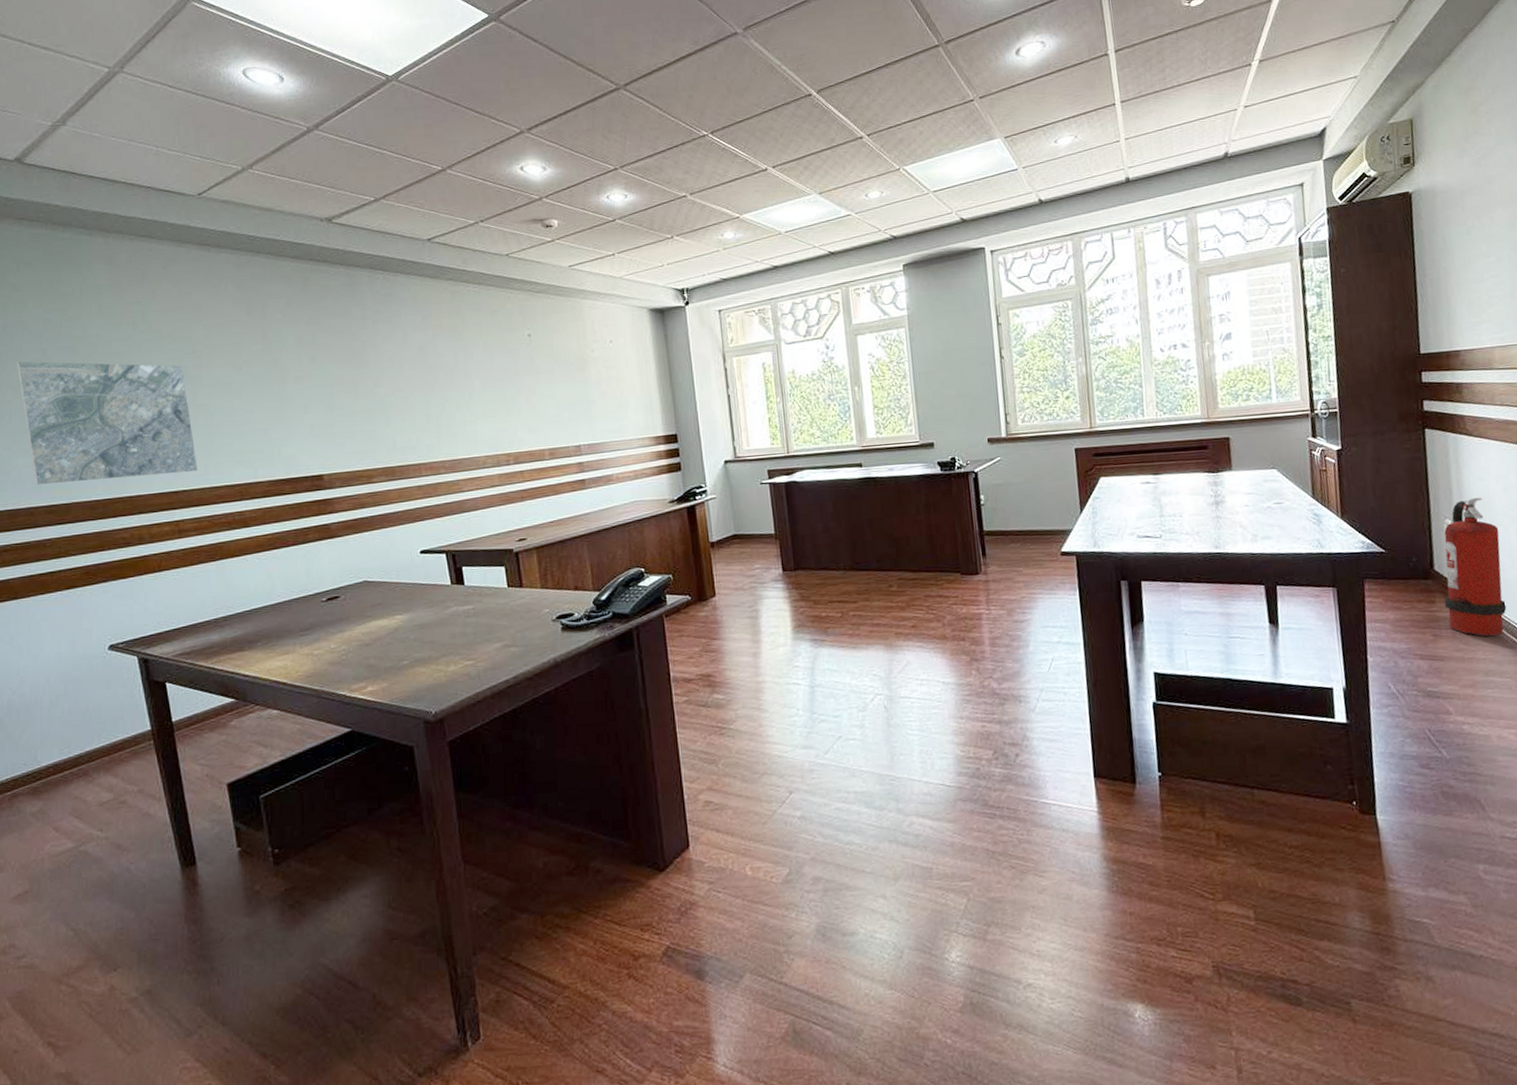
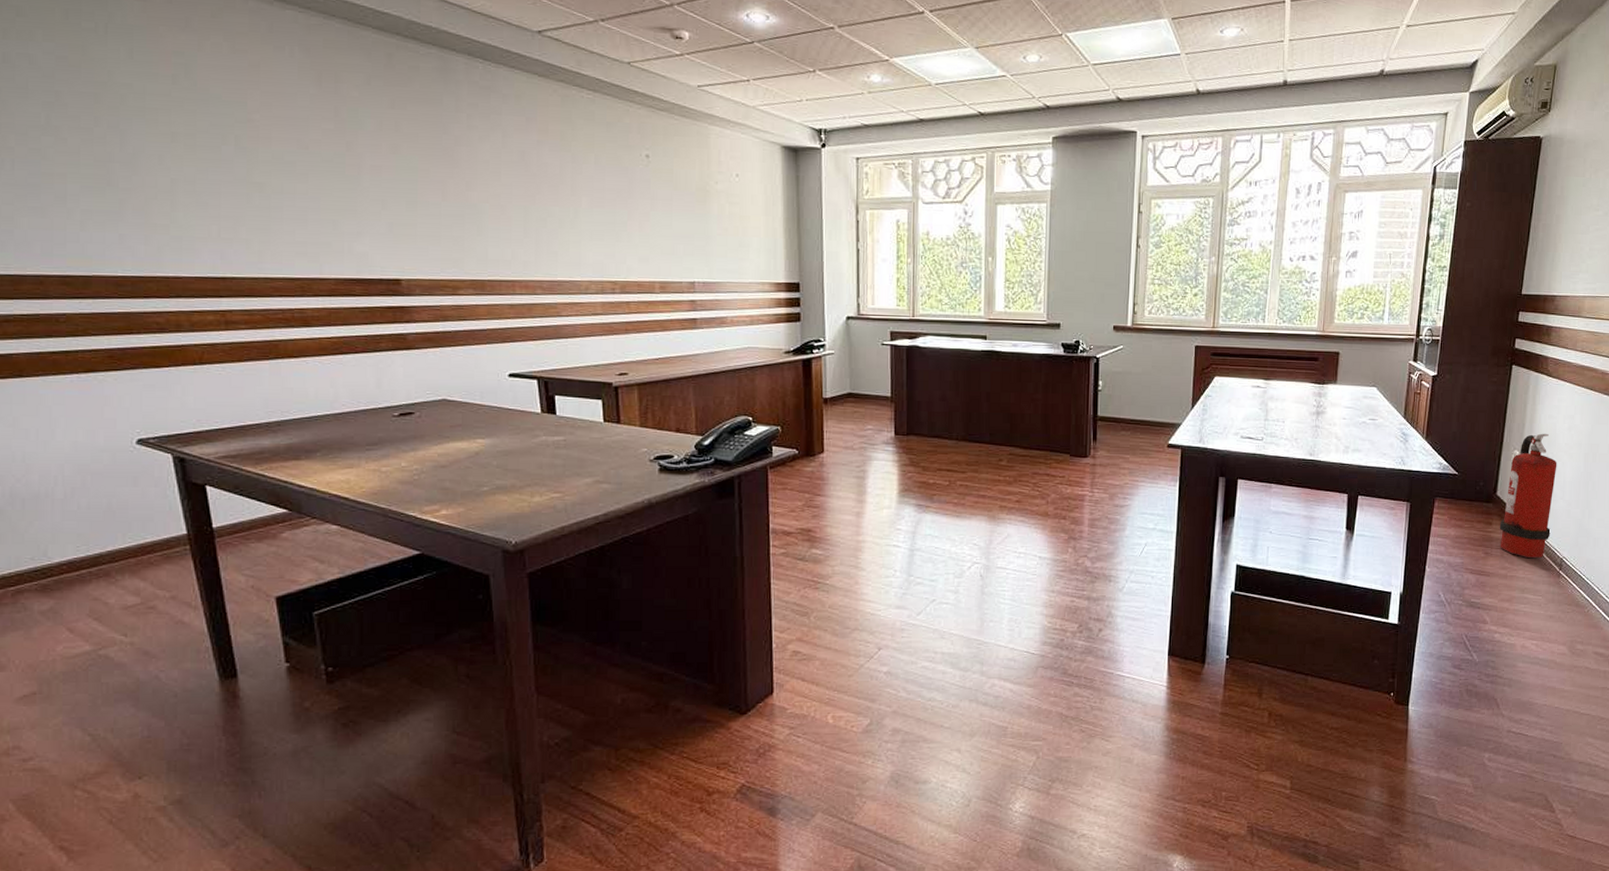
map: present [17,361,198,485] -> none [22,101,250,258]

